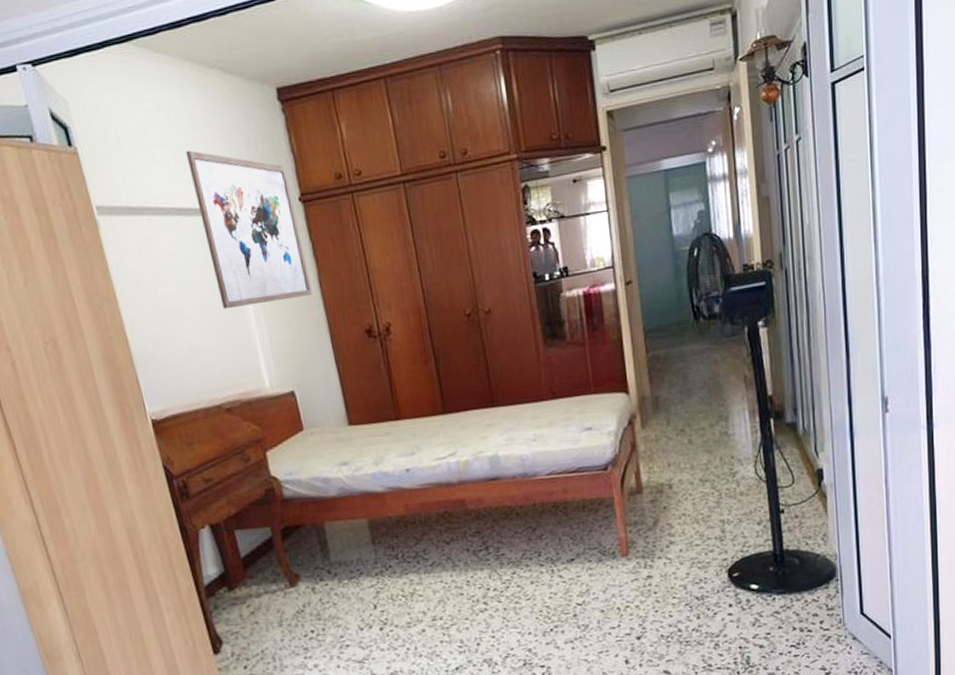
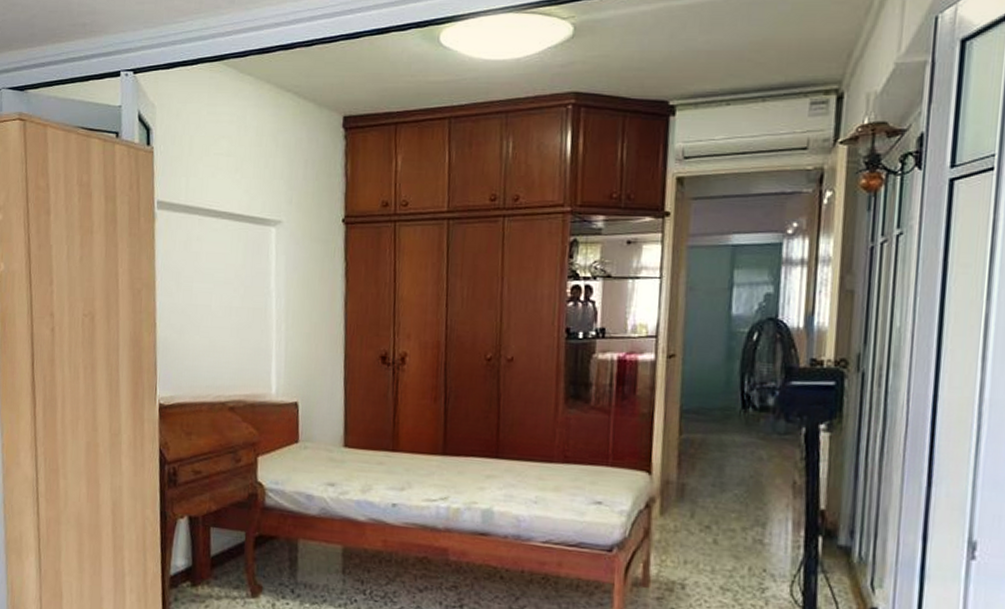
wall art: present [185,150,312,310] -> none [247,162,337,314]

